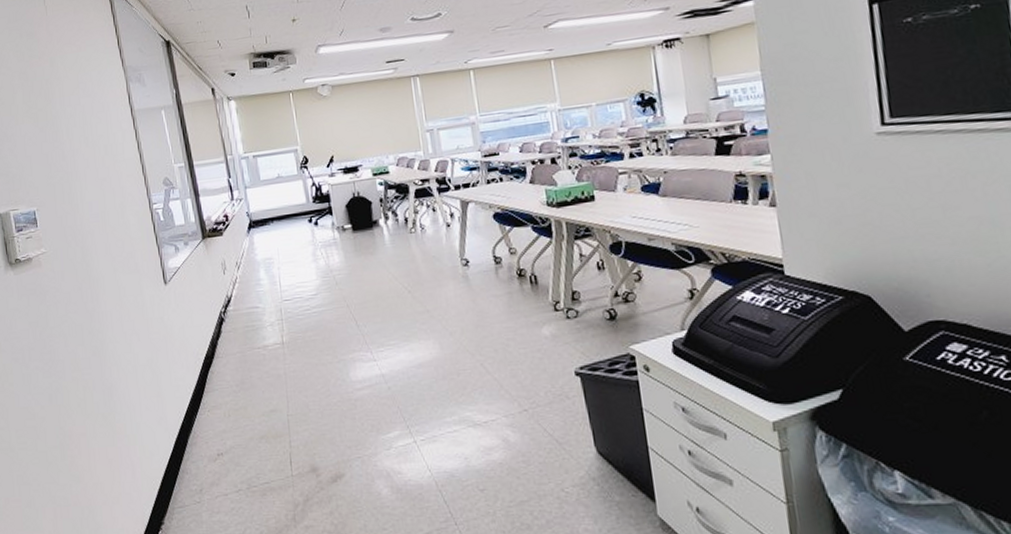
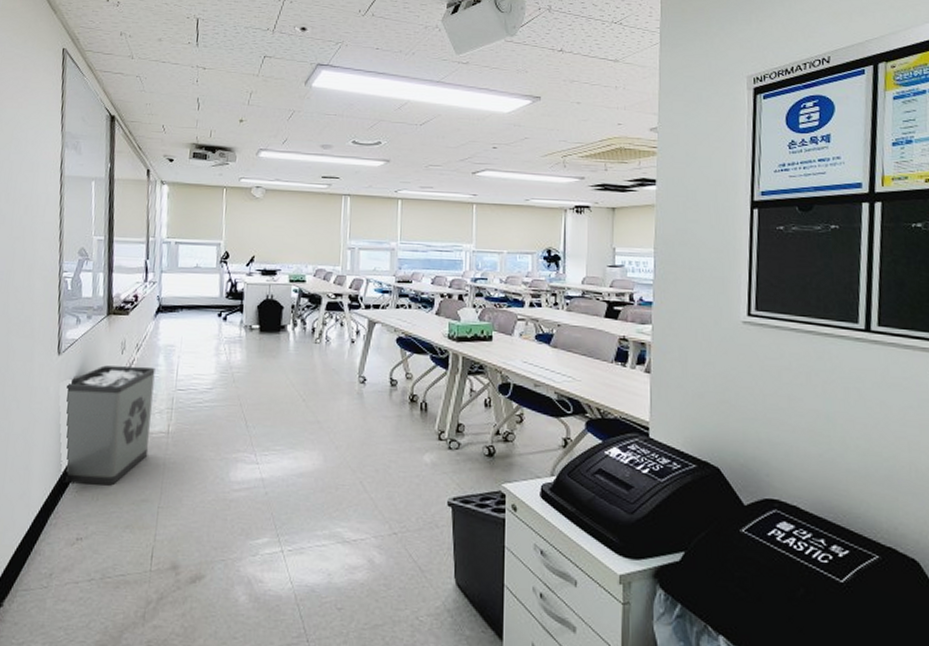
recycling bin: none [179,282,268,404] -> present [62,365,155,486]

